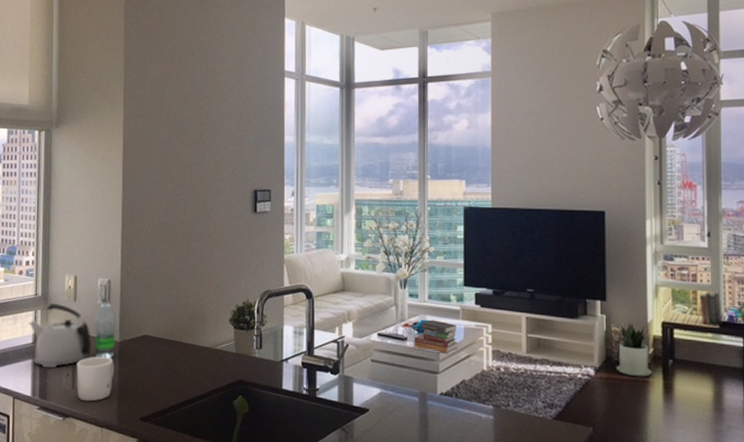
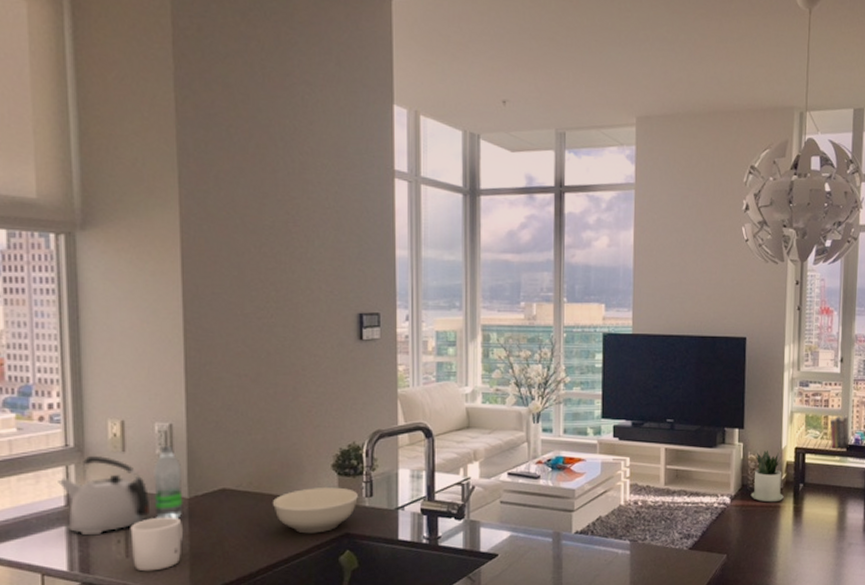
bowl: none [181,338,250,379] -> present [272,487,358,534]
books: present [414,320,457,354] -> none [547,455,594,491]

